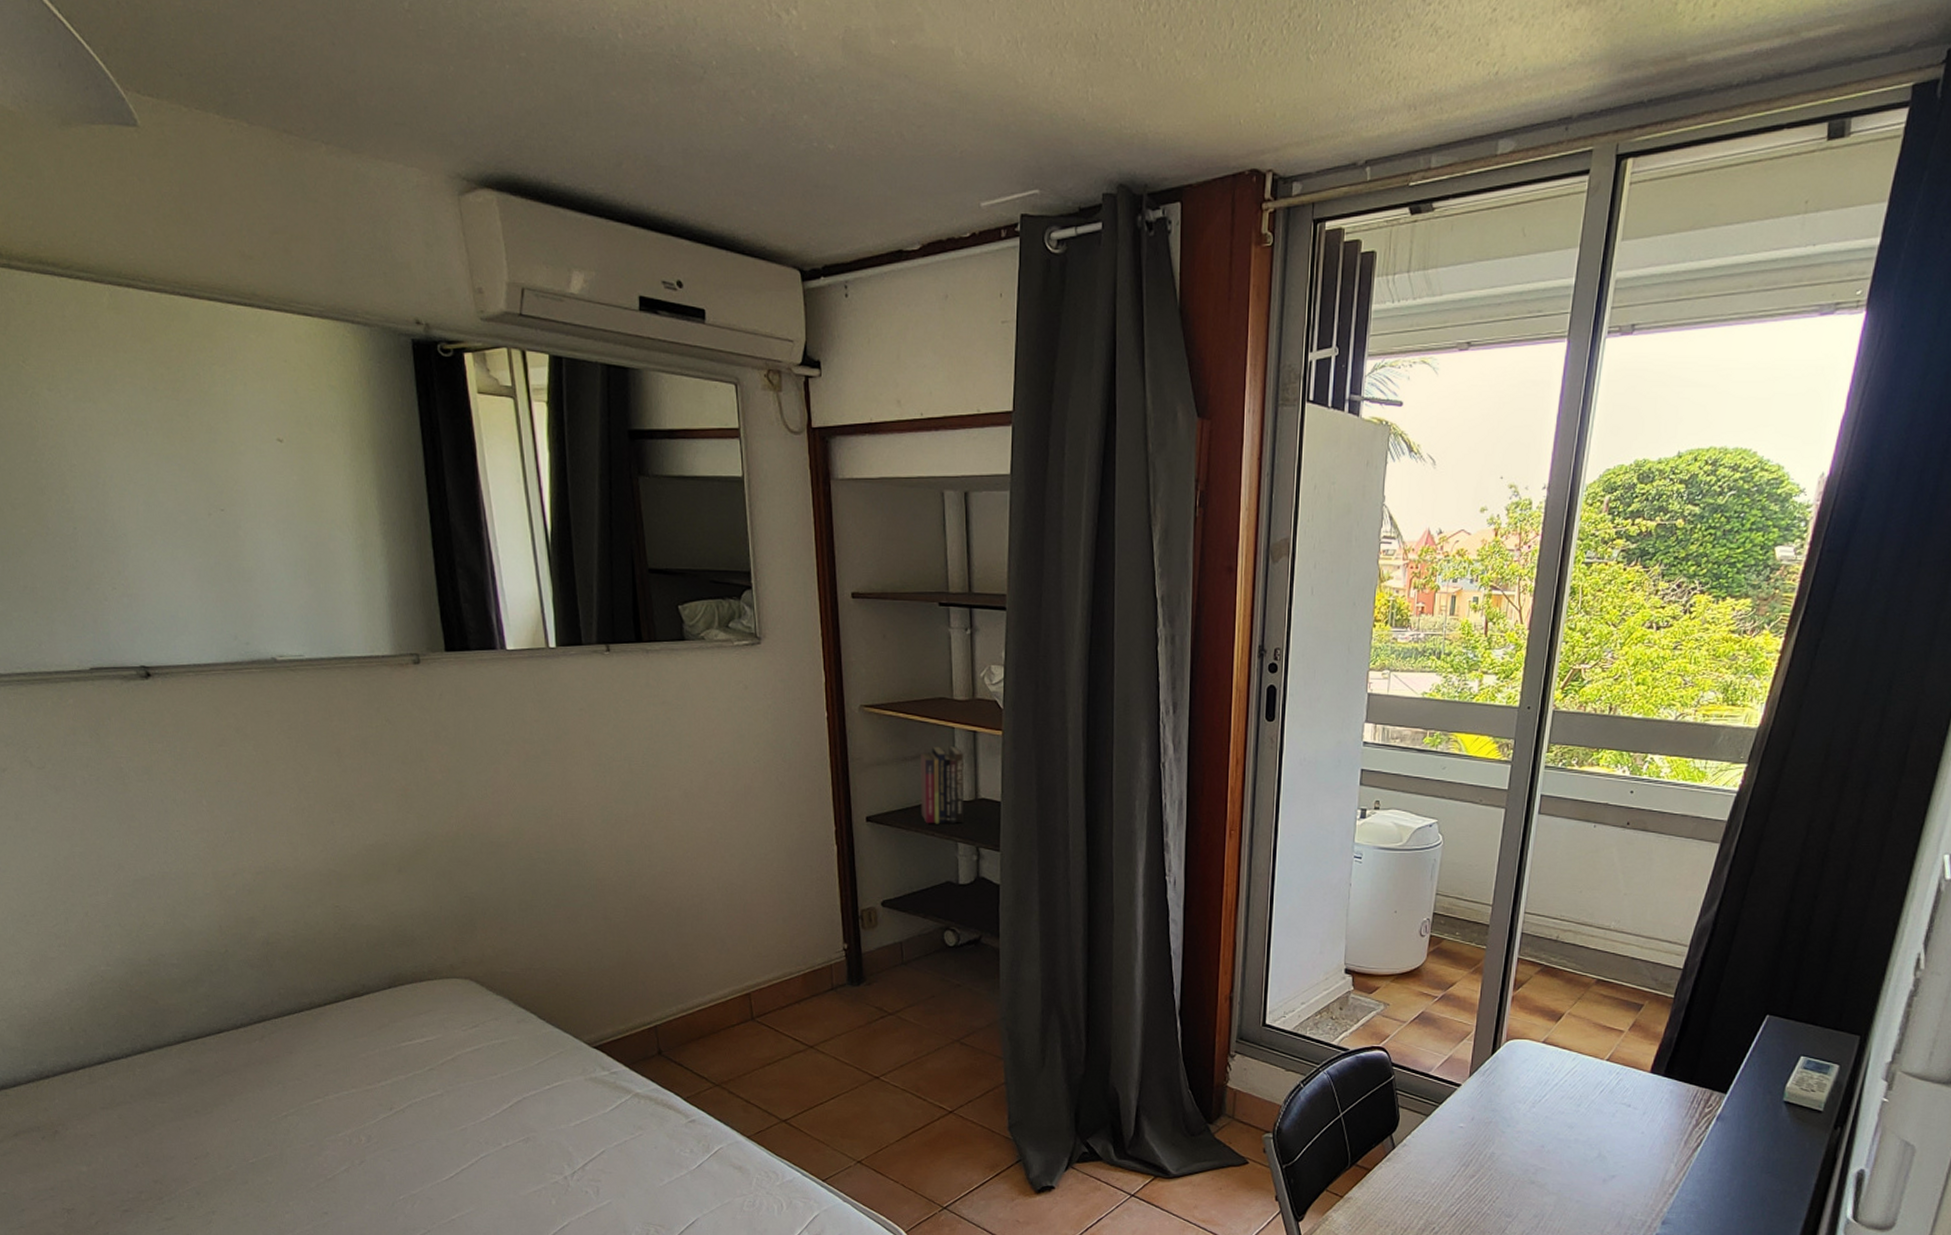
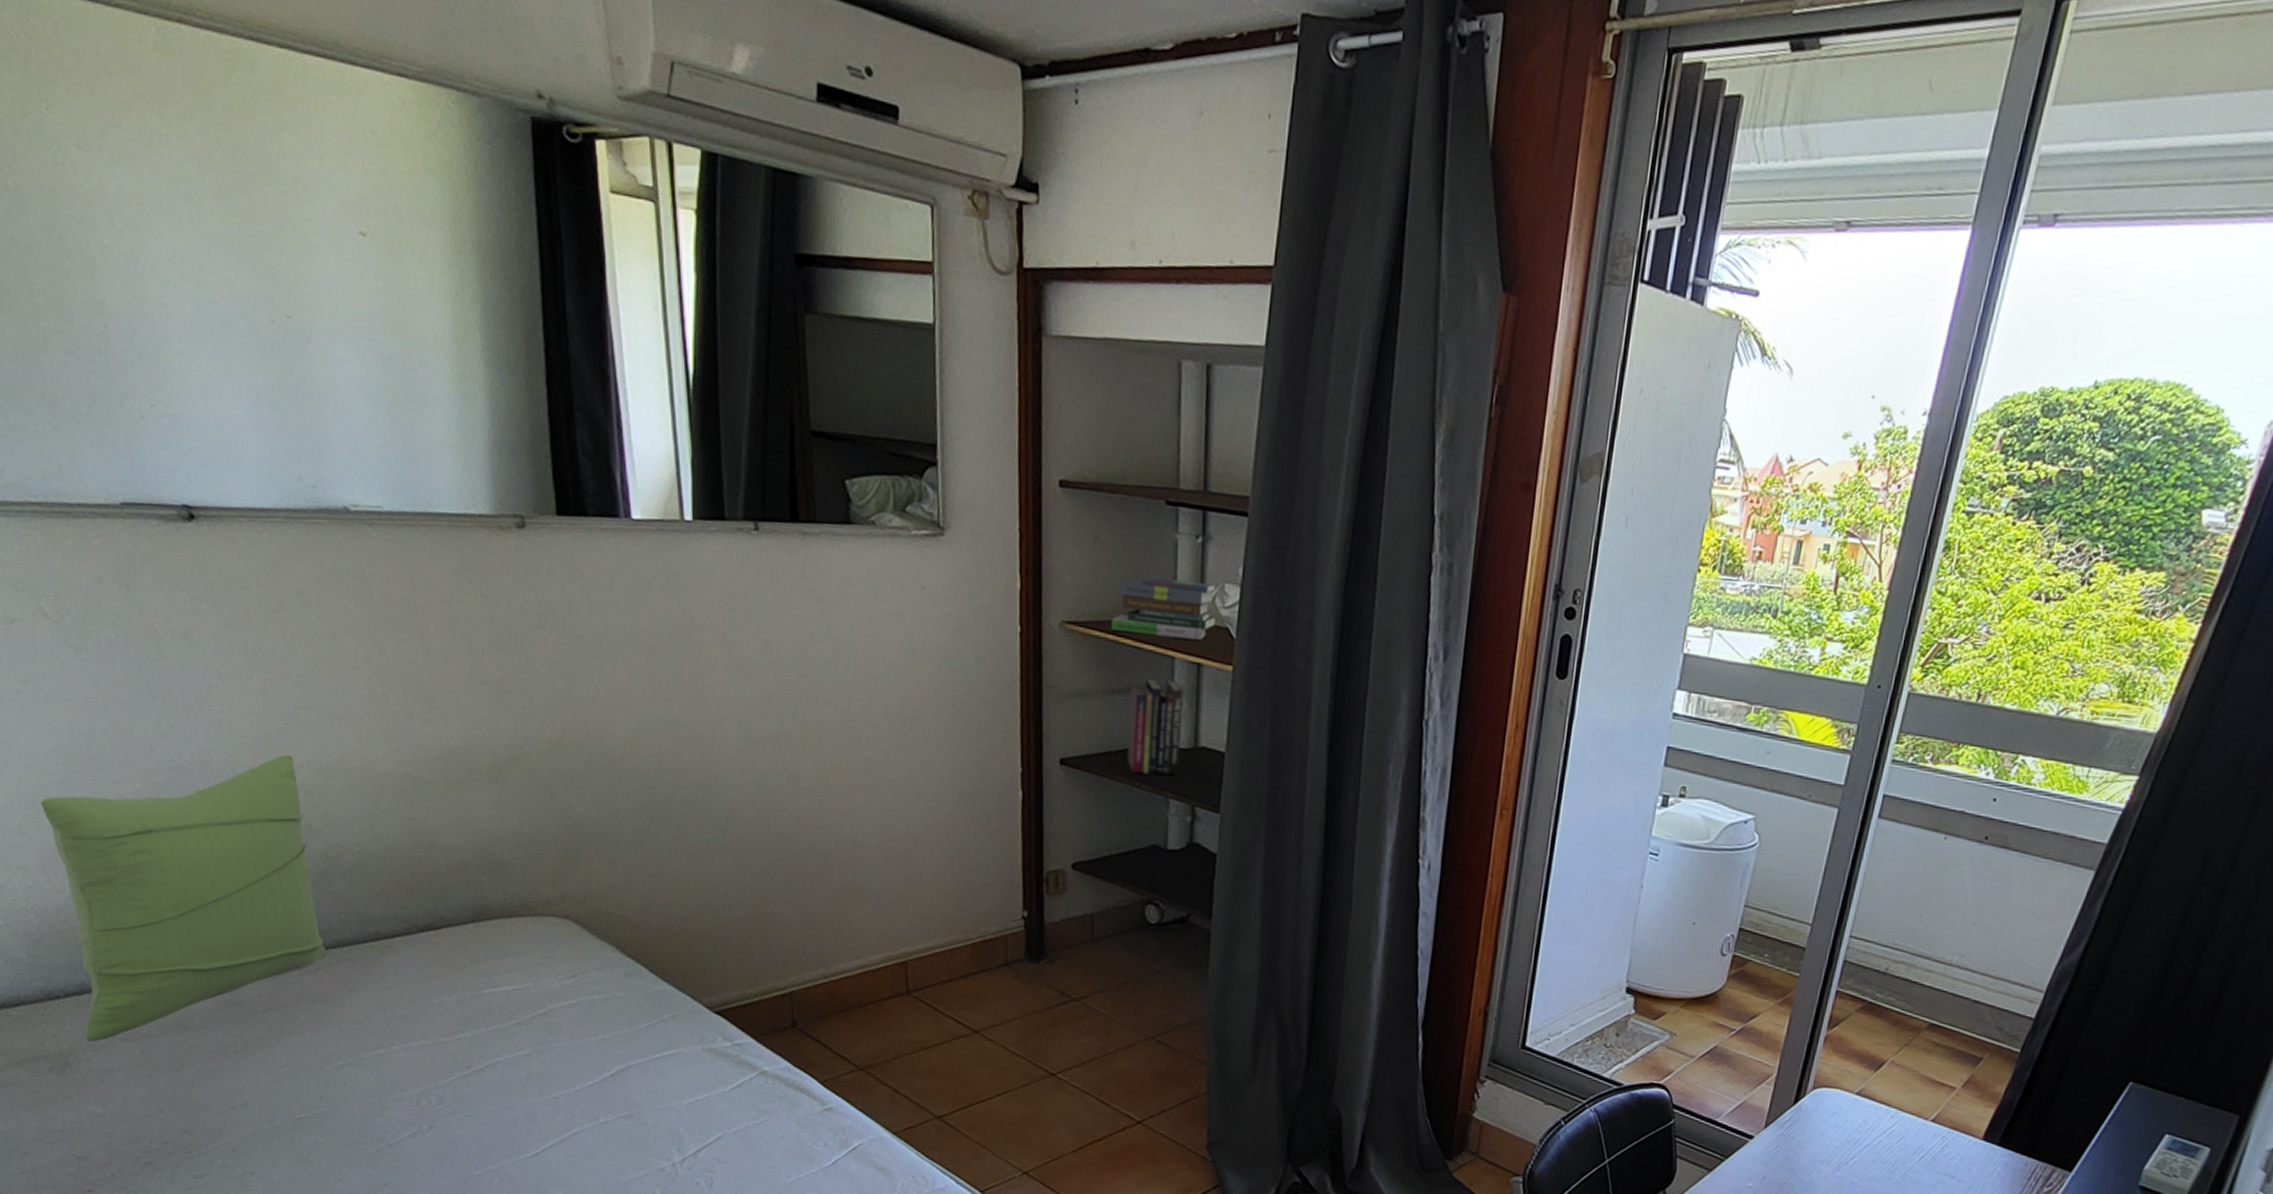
pillow: none [30,861,271,1112] -> present [40,754,328,1042]
books: none [901,664,986,712] -> present [1111,577,1216,640]

